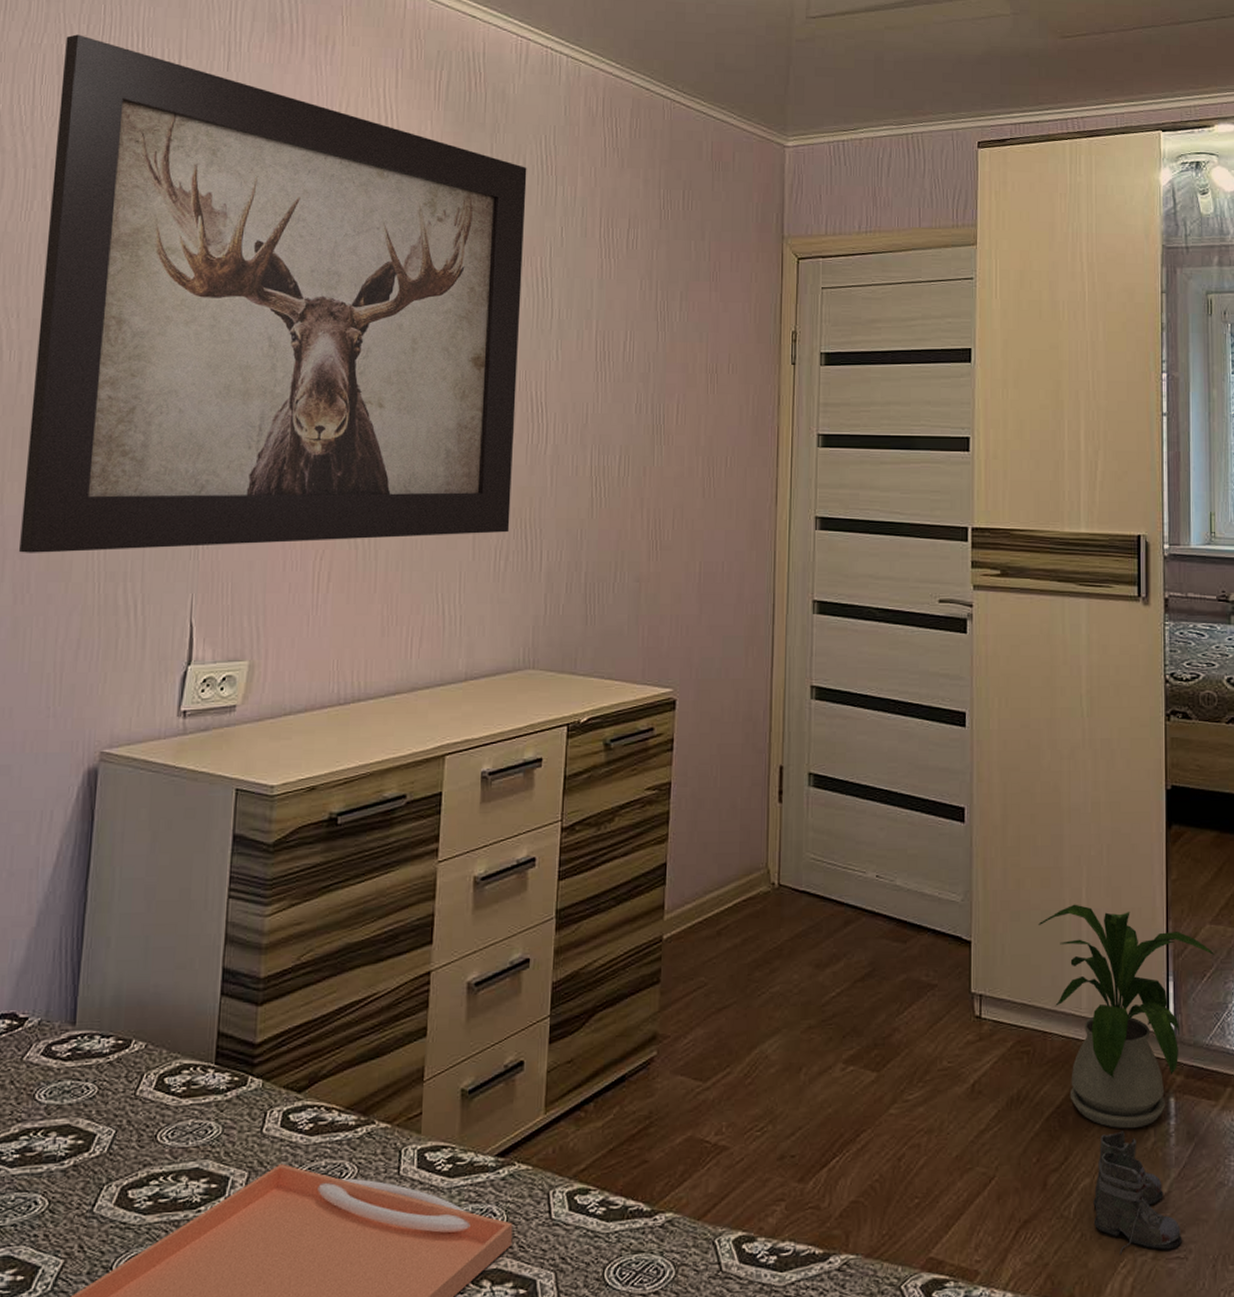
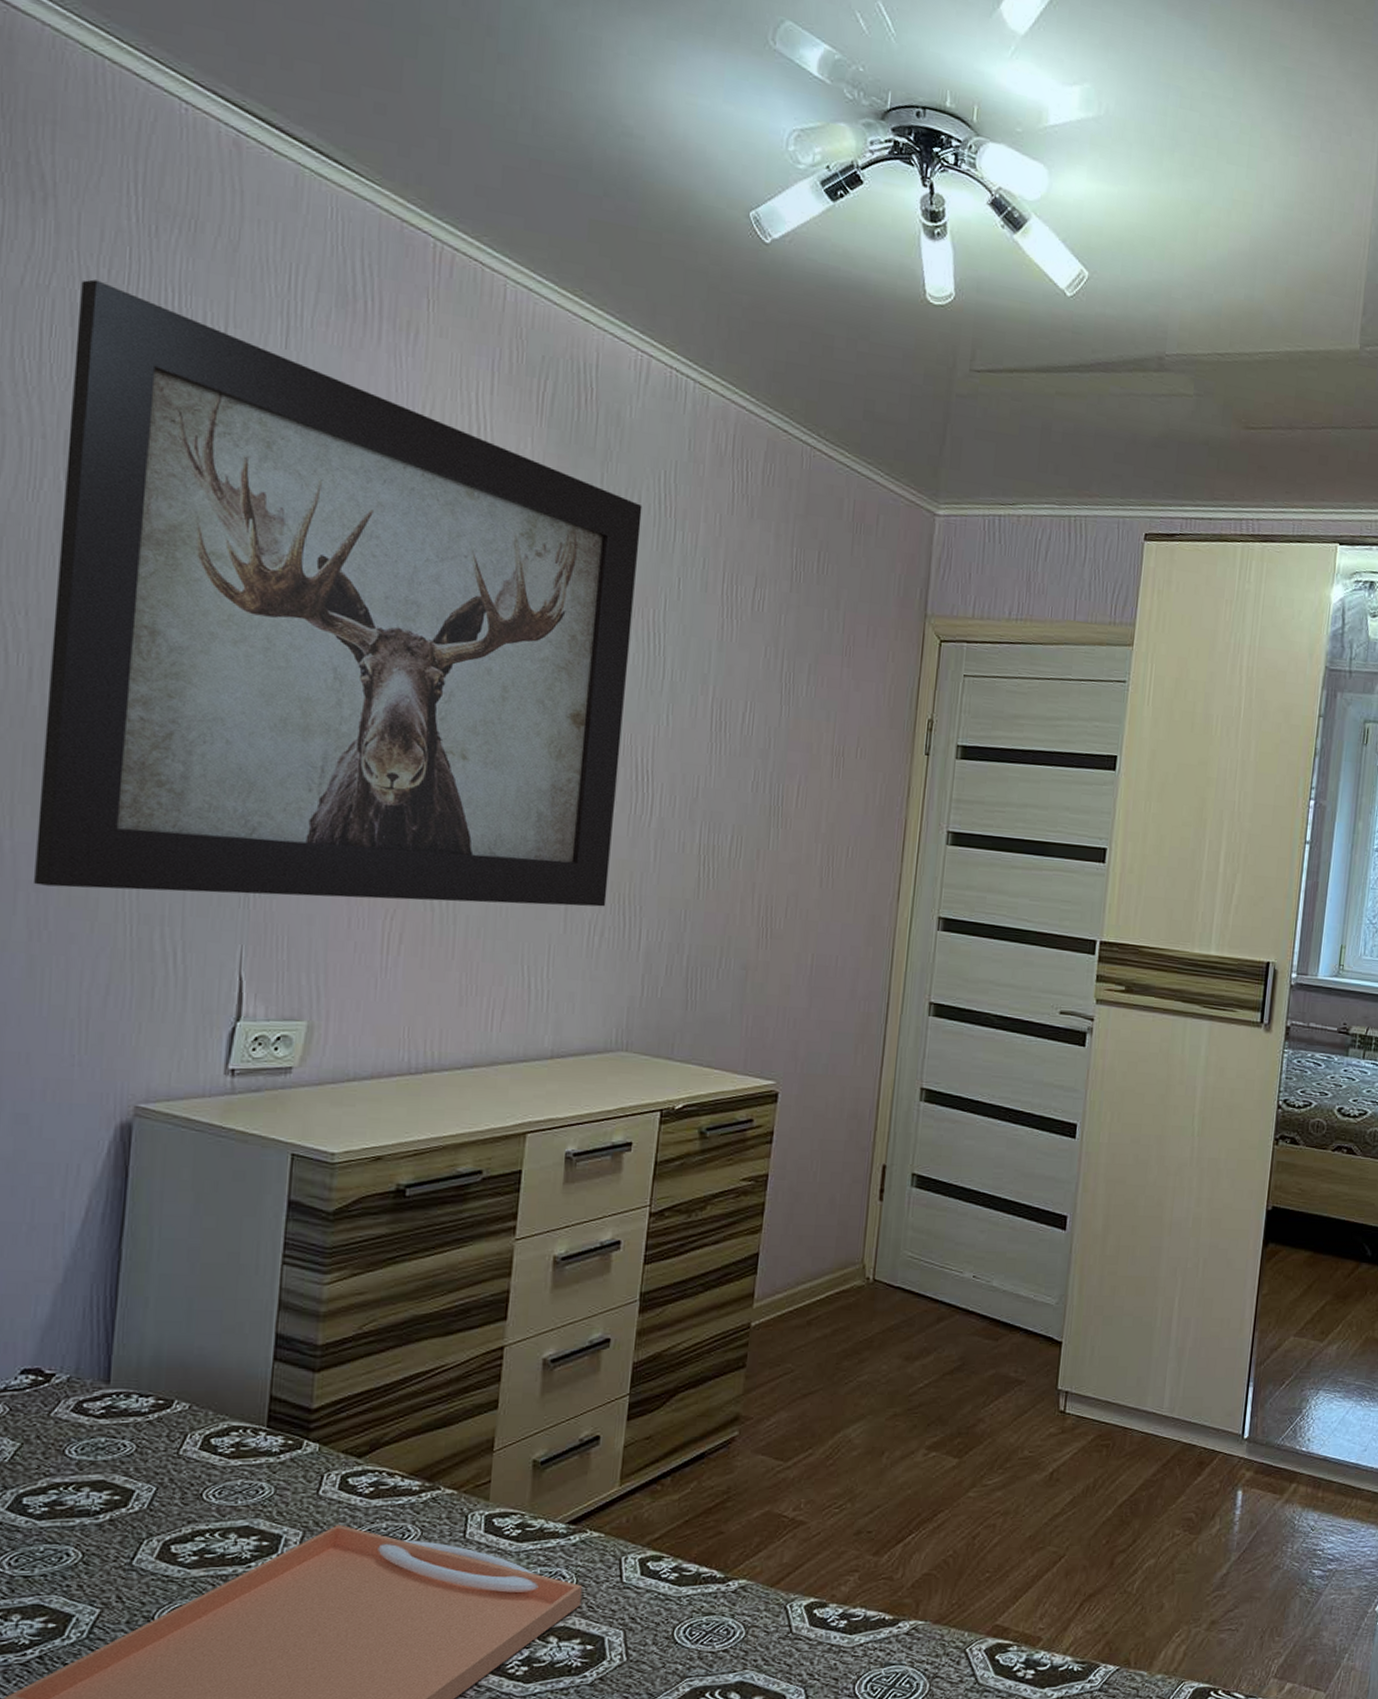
house plant: present [1038,904,1214,1129] -> none [1129,1312,1295,1517]
boots: present [1093,1131,1182,1254] -> none [1154,1518,1235,1625]

